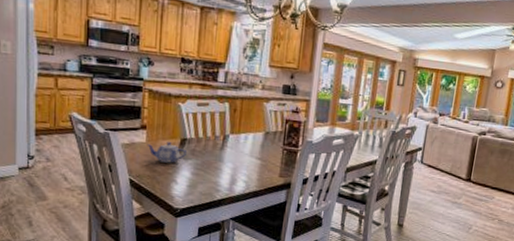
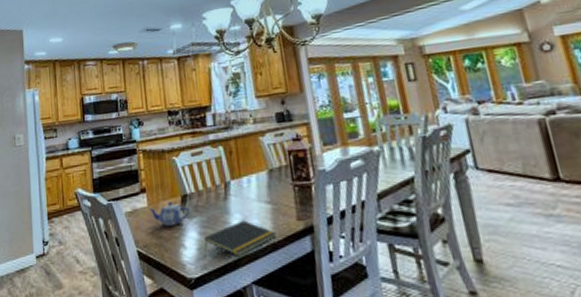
notepad: none [195,169,260,197] -> present [204,220,277,257]

